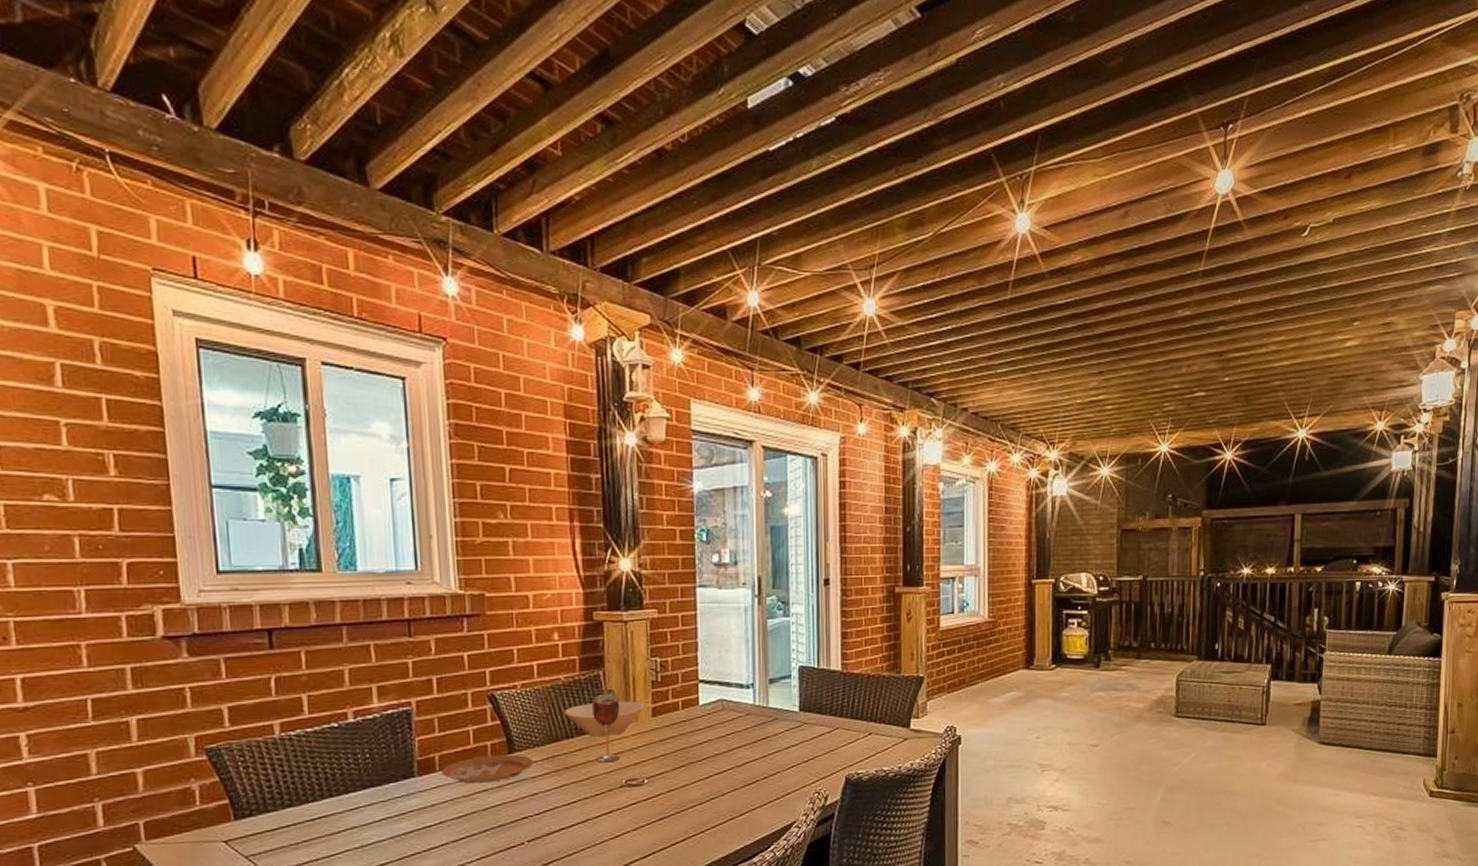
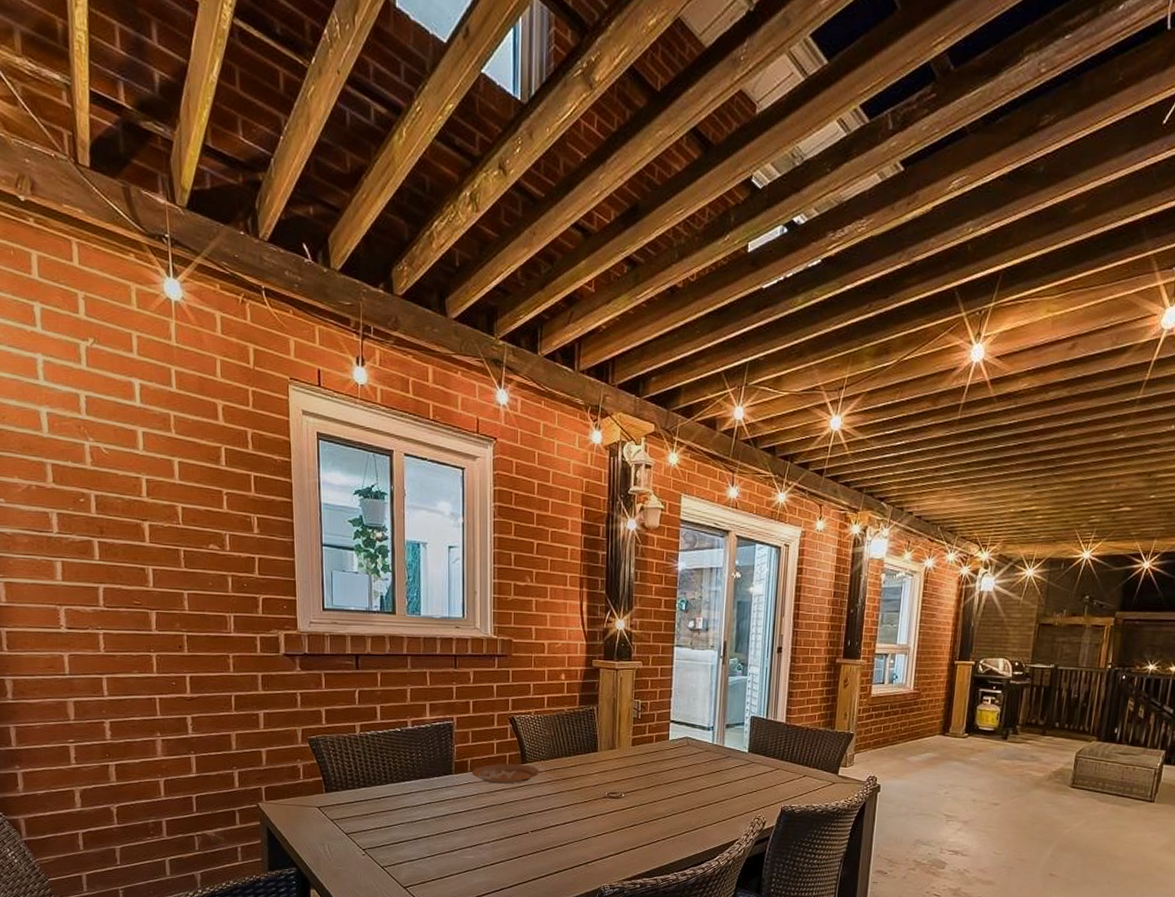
bowl: present [564,701,645,737] -> none [565,730,627,758]
wineglass: present [592,689,620,763] -> none [586,721,608,778]

